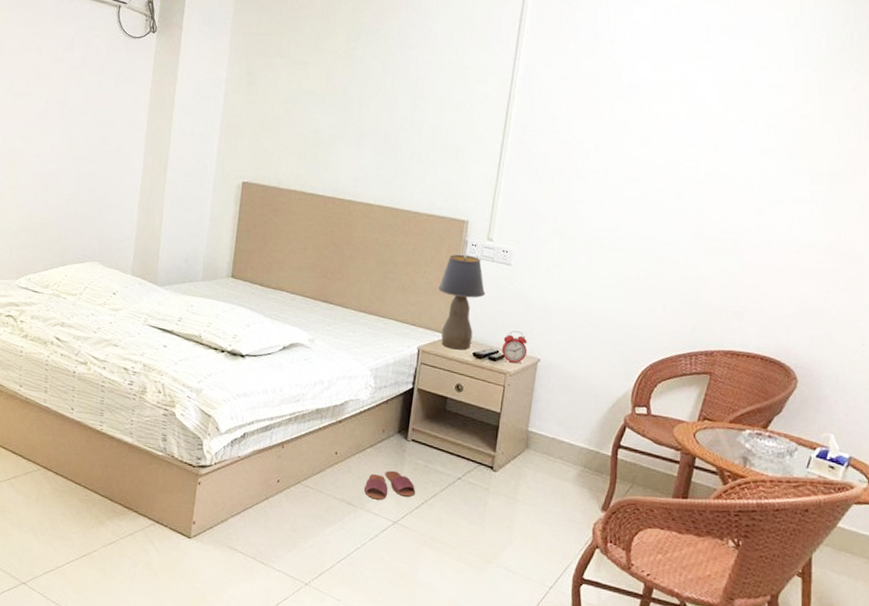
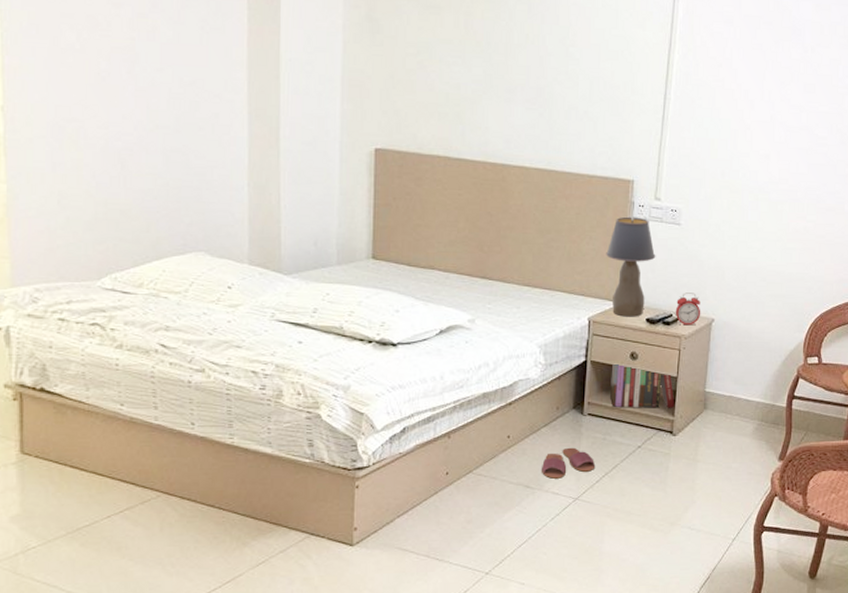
books: none [434,394,497,444] -> present [610,364,675,408]

